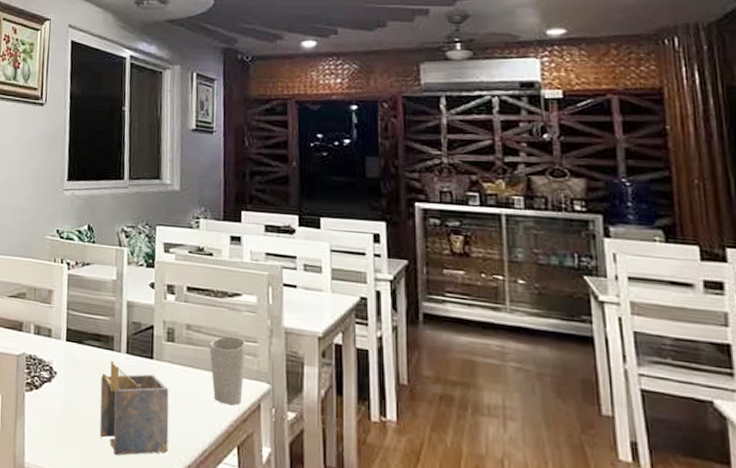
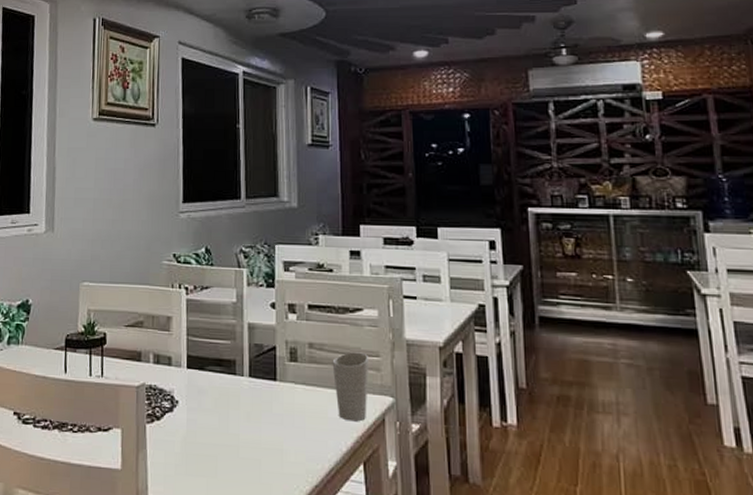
napkin holder: present [99,360,169,456] -> none [224,385,295,482]

